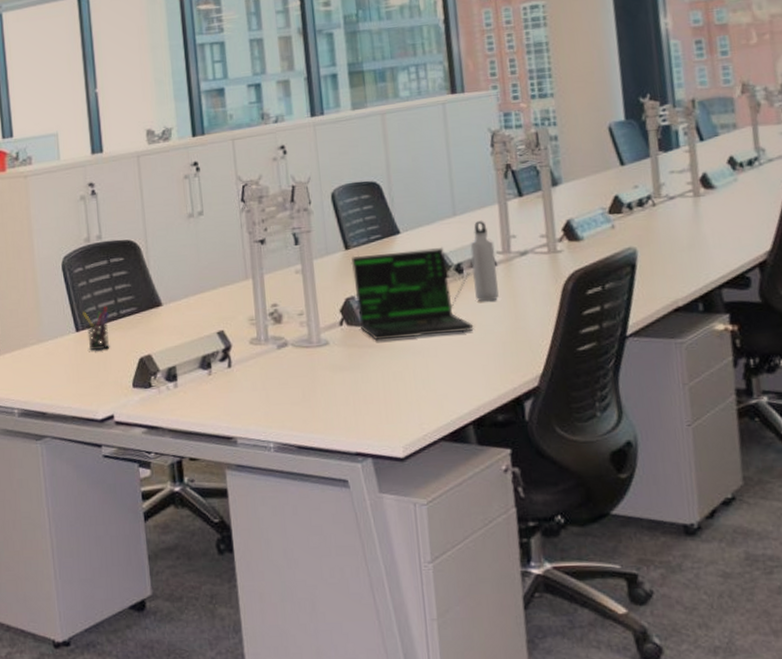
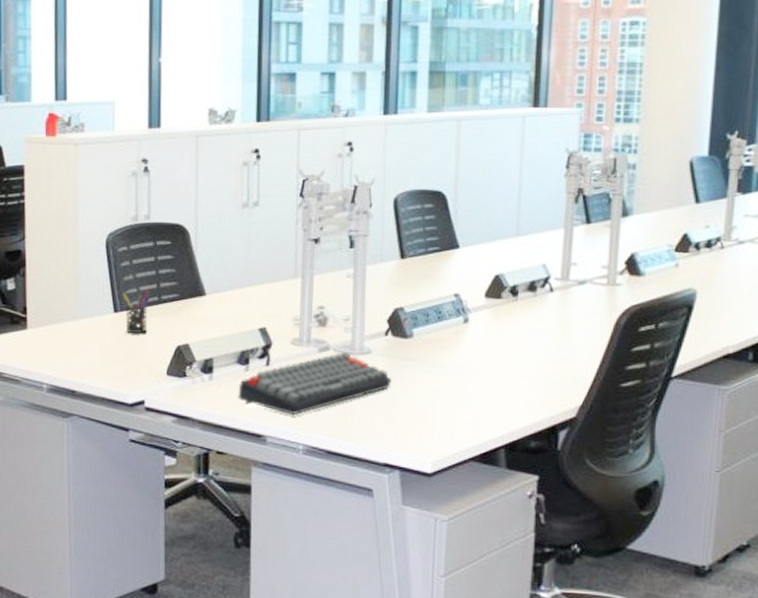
keyboard: none [203,346,352,414] -> present [238,352,392,416]
laptop: present [351,246,474,341] -> none [404,266,525,356]
water bottle: present [470,221,499,302] -> none [526,244,554,328]

